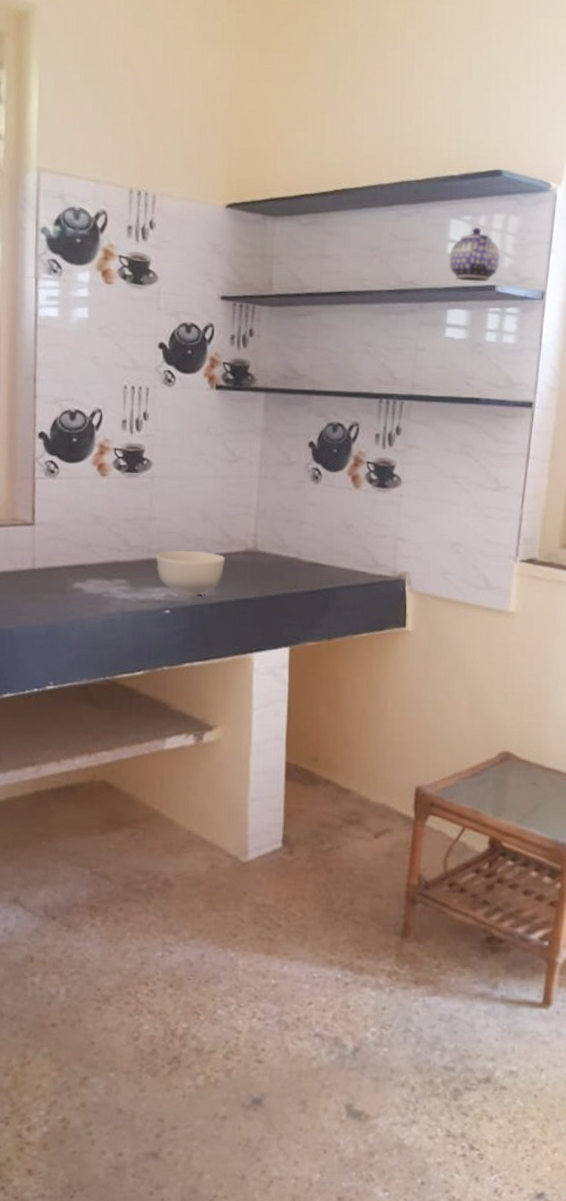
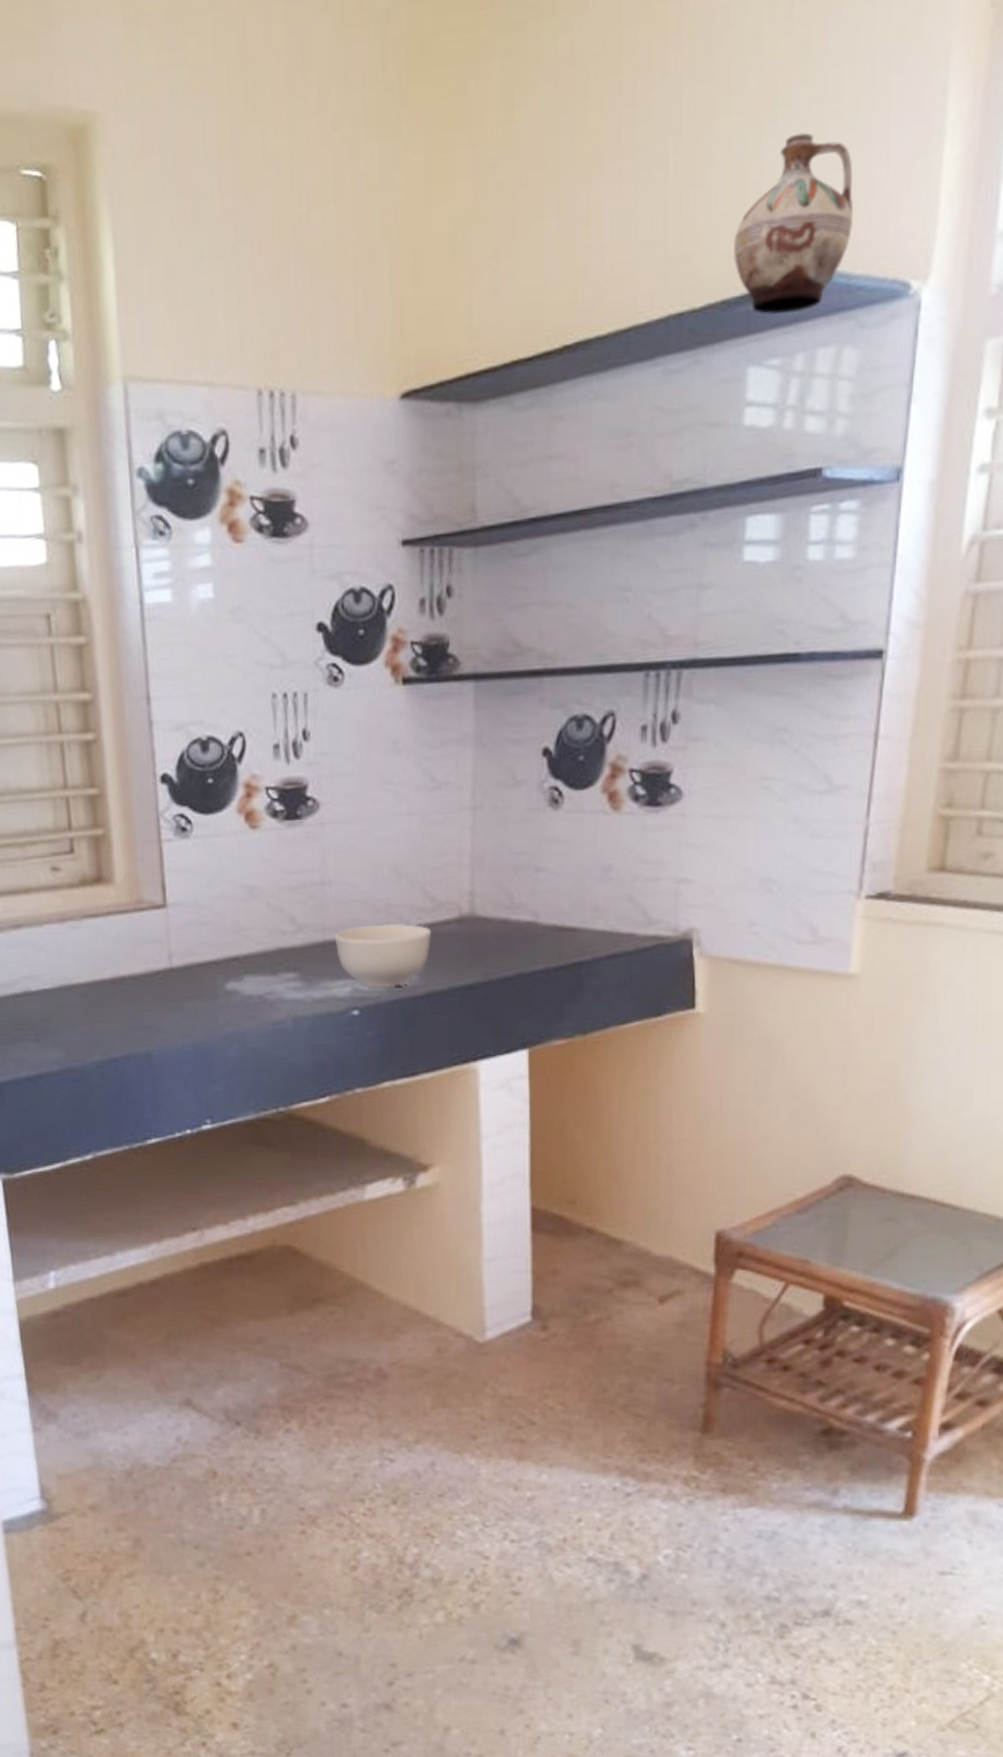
ceramic jug: none [443,88,517,190] -> present [734,132,853,315]
teapot: present [448,228,502,282] -> none [745,375,831,469]

